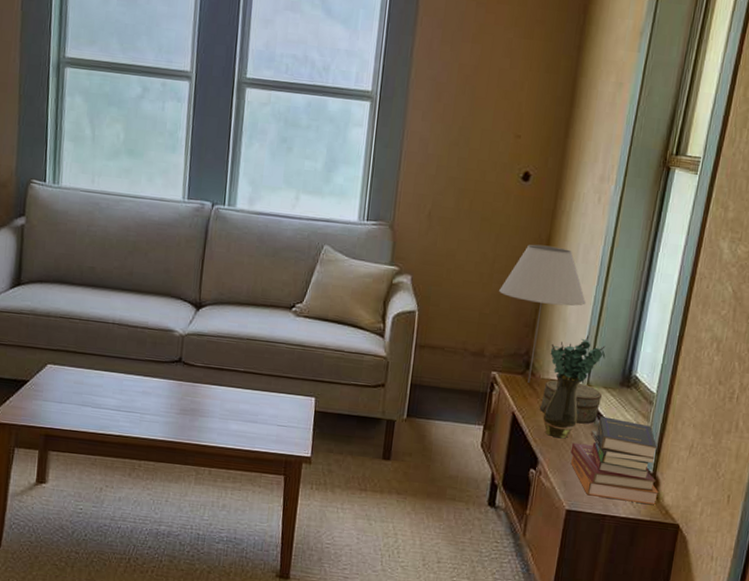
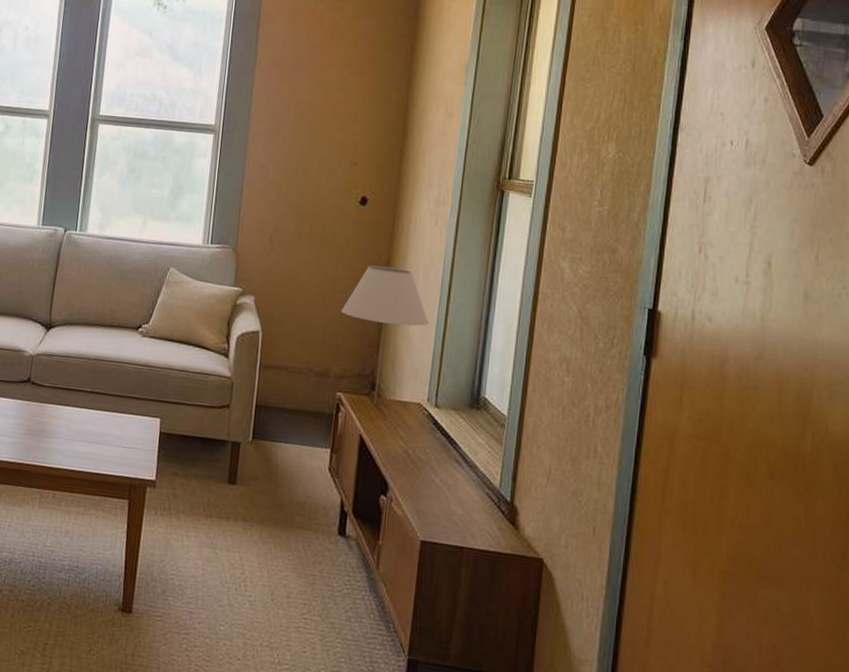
decorative box: present [539,379,603,424] -> none [387,401,452,448]
vase: present [542,335,606,439] -> none [391,355,452,463]
books: present [570,416,659,506] -> none [422,439,518,537]

